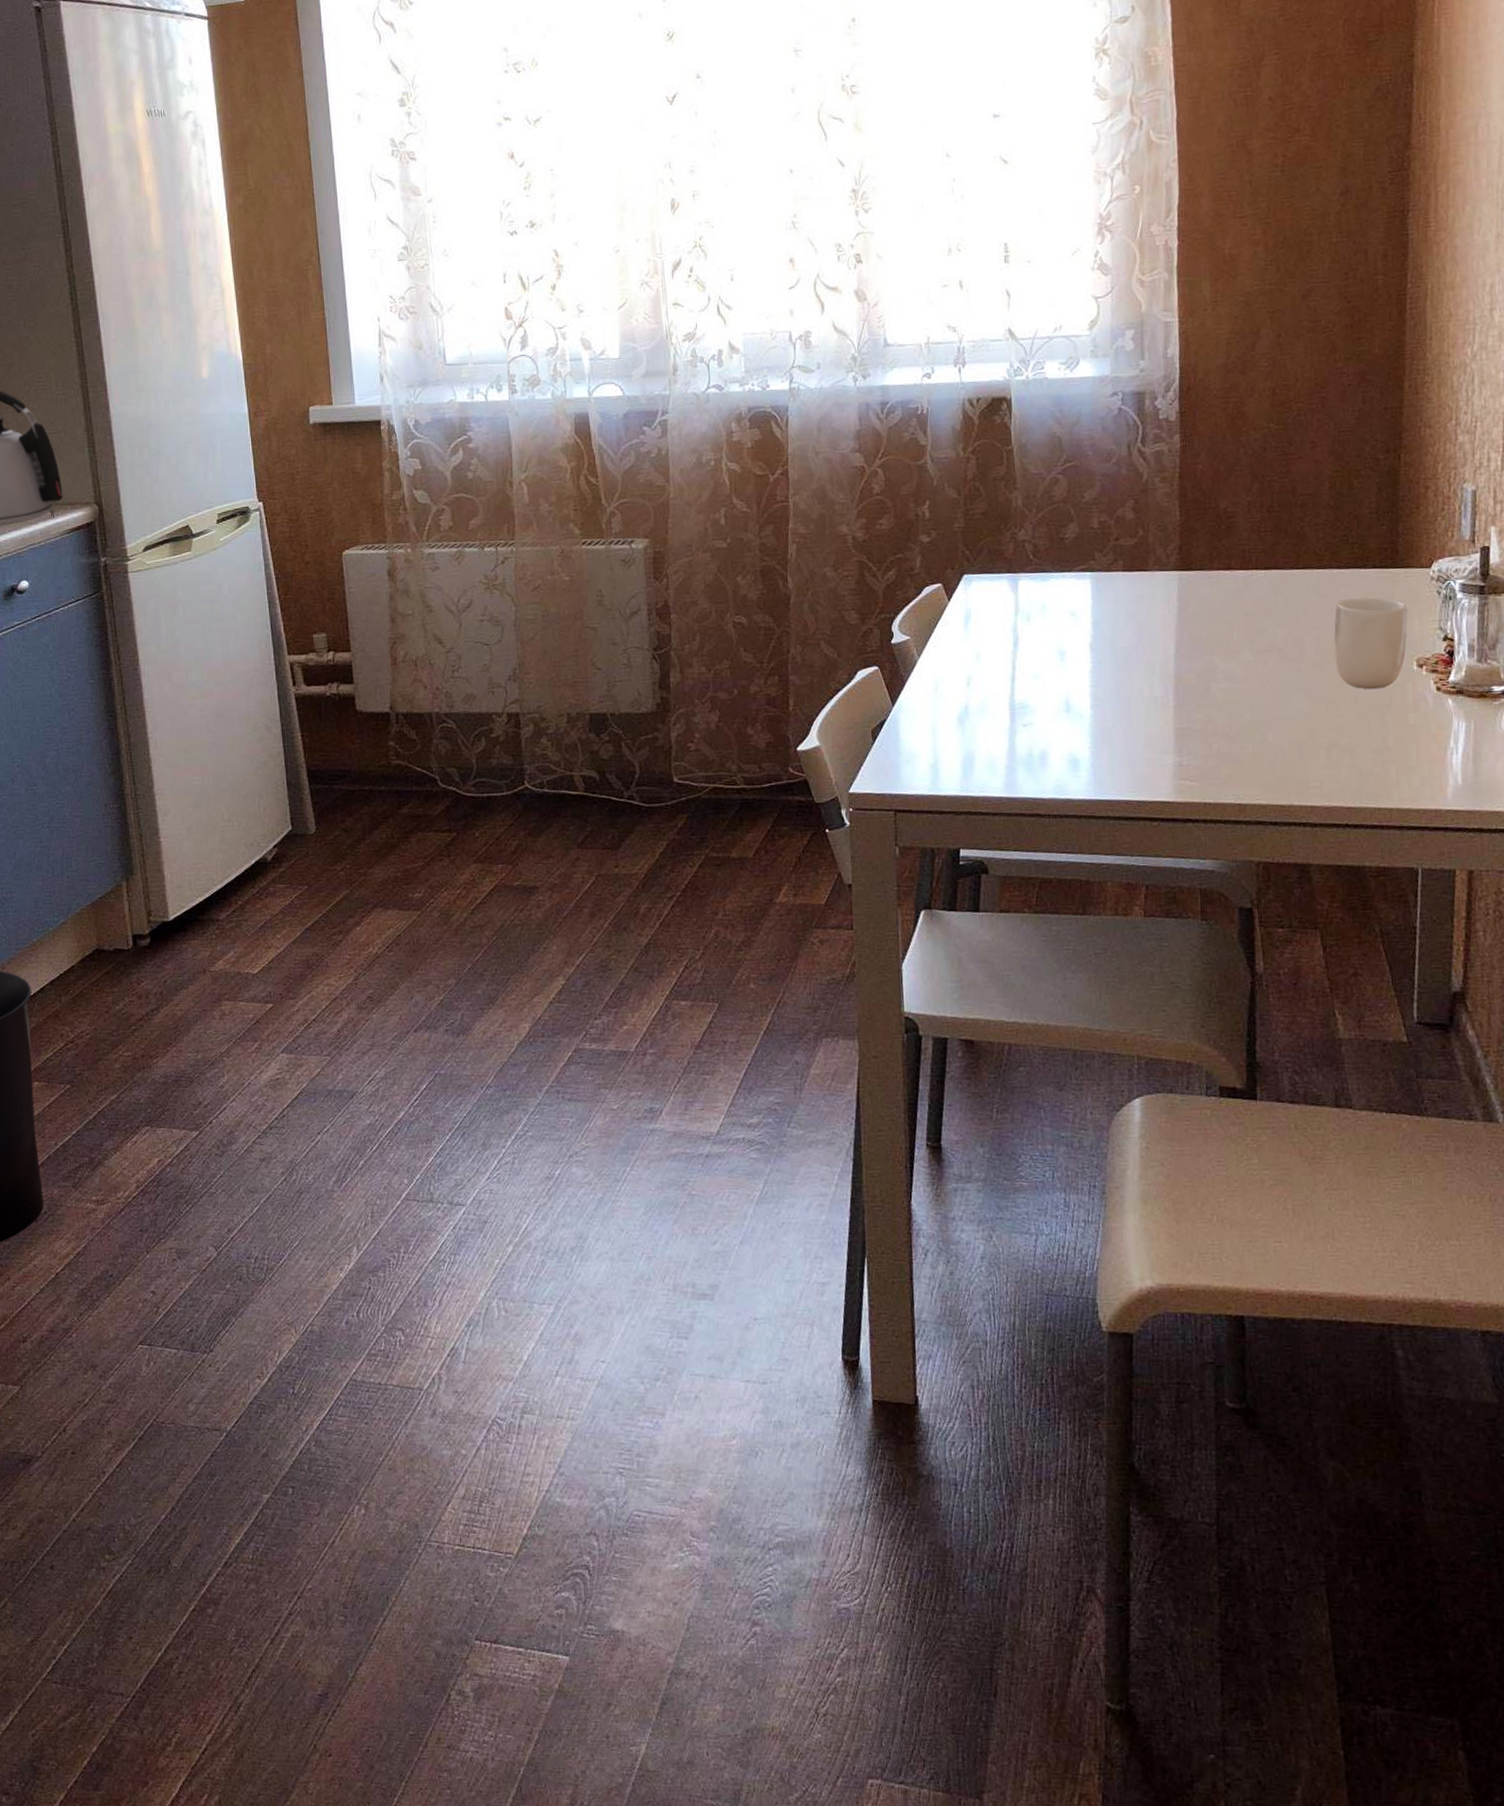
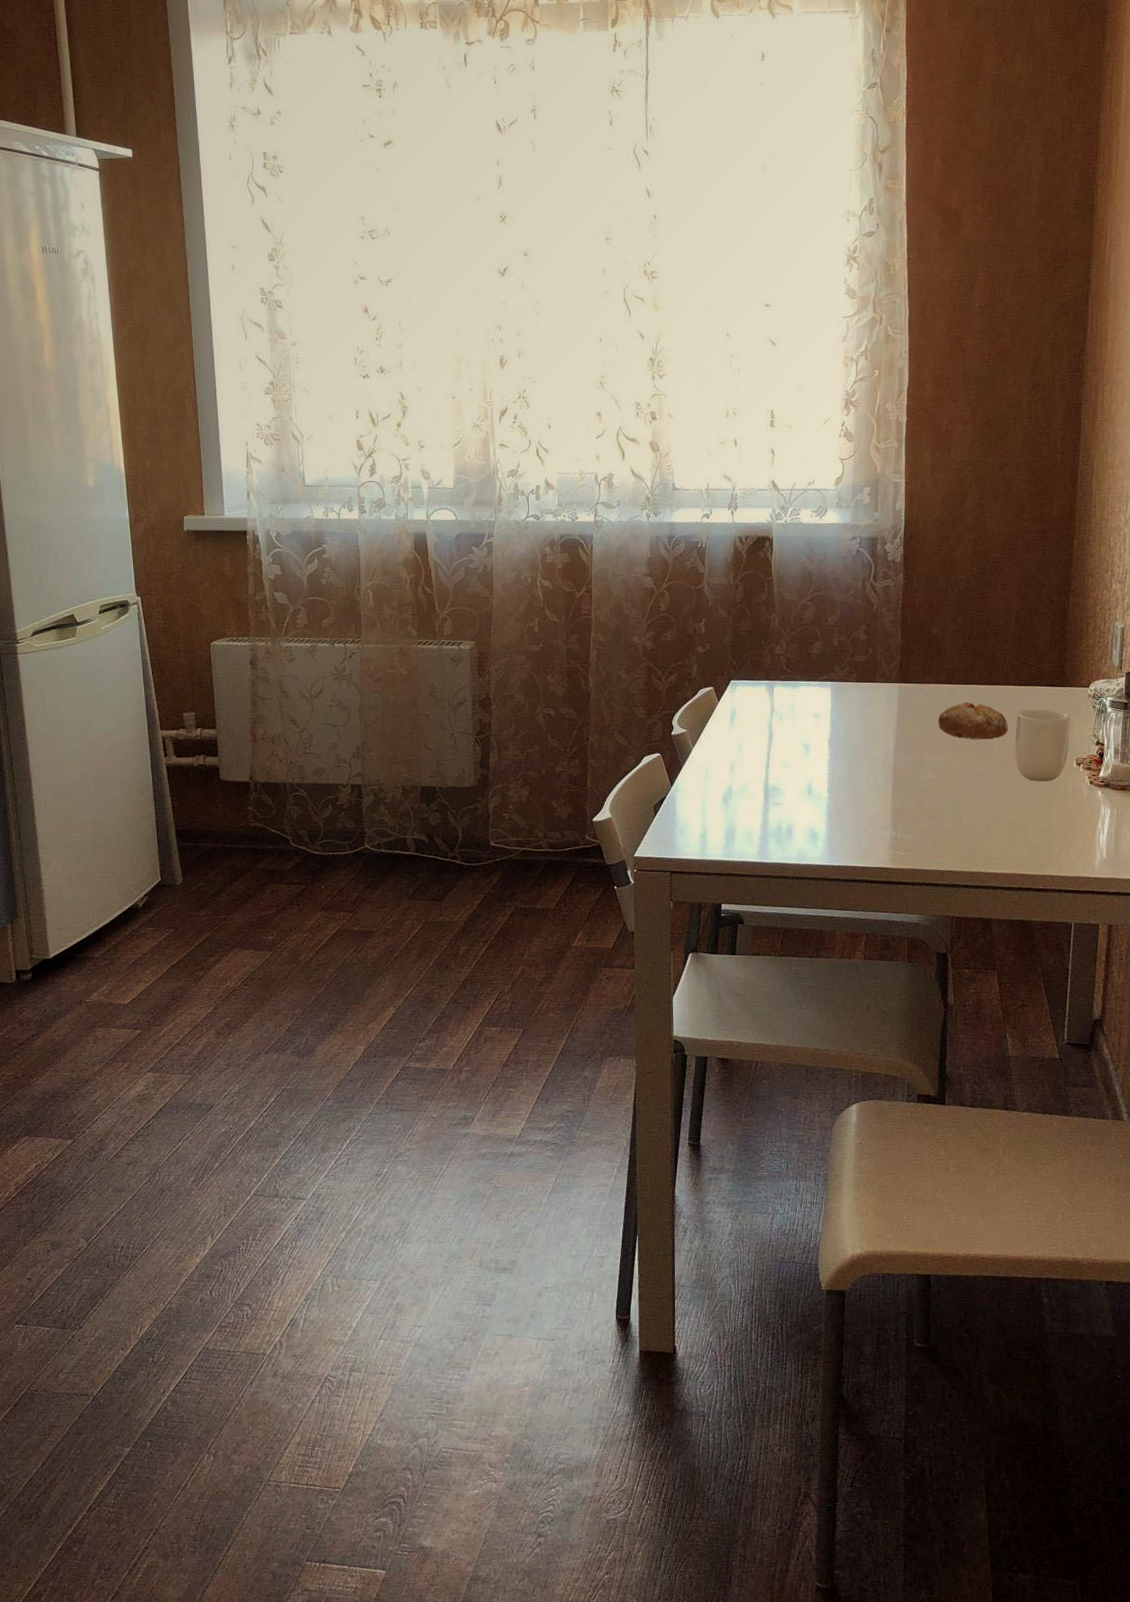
bread: none [1231,592,1324,638] -> present [938,702,1008,740]

